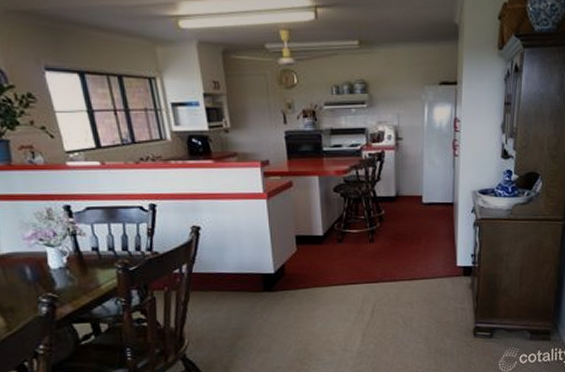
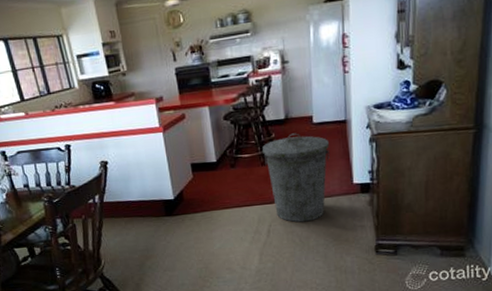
trash can: none [371,211,436,303] -> present [262,133,330,223]

